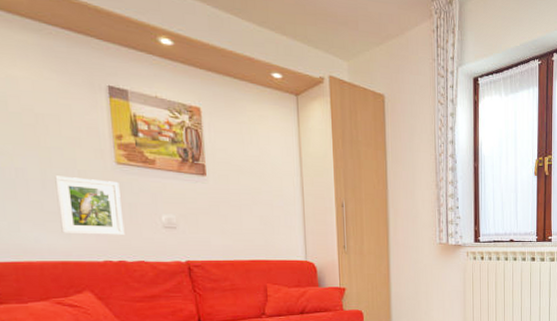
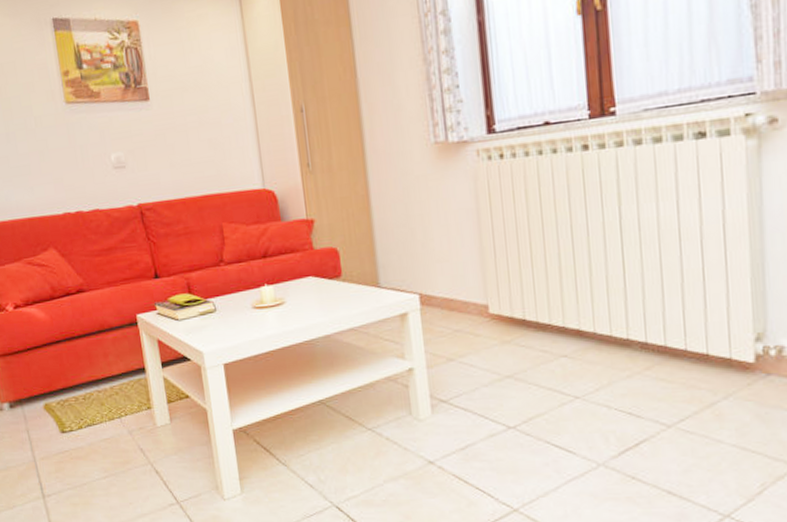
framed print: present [55,175,125,236] -> none [16,123,79,189]

